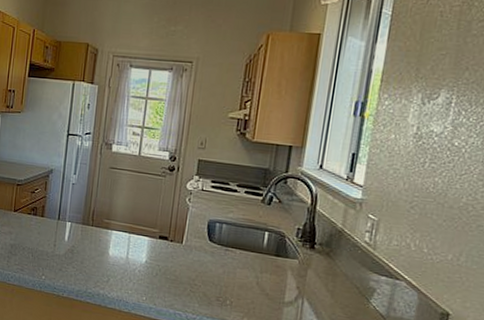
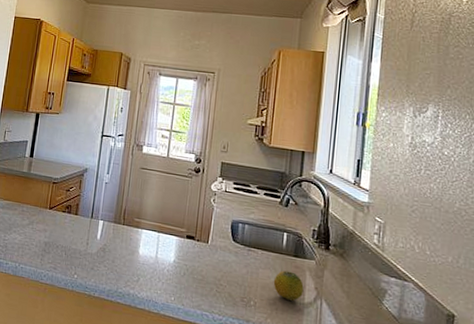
fruit: none [251,270,285,300] -> present [273,270,304,301]

